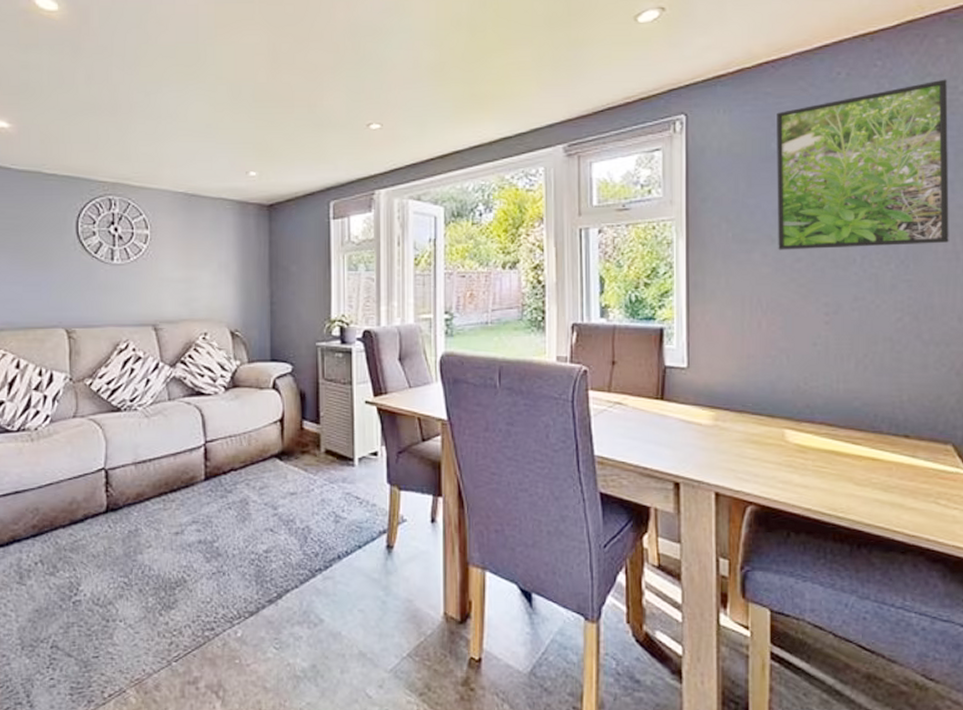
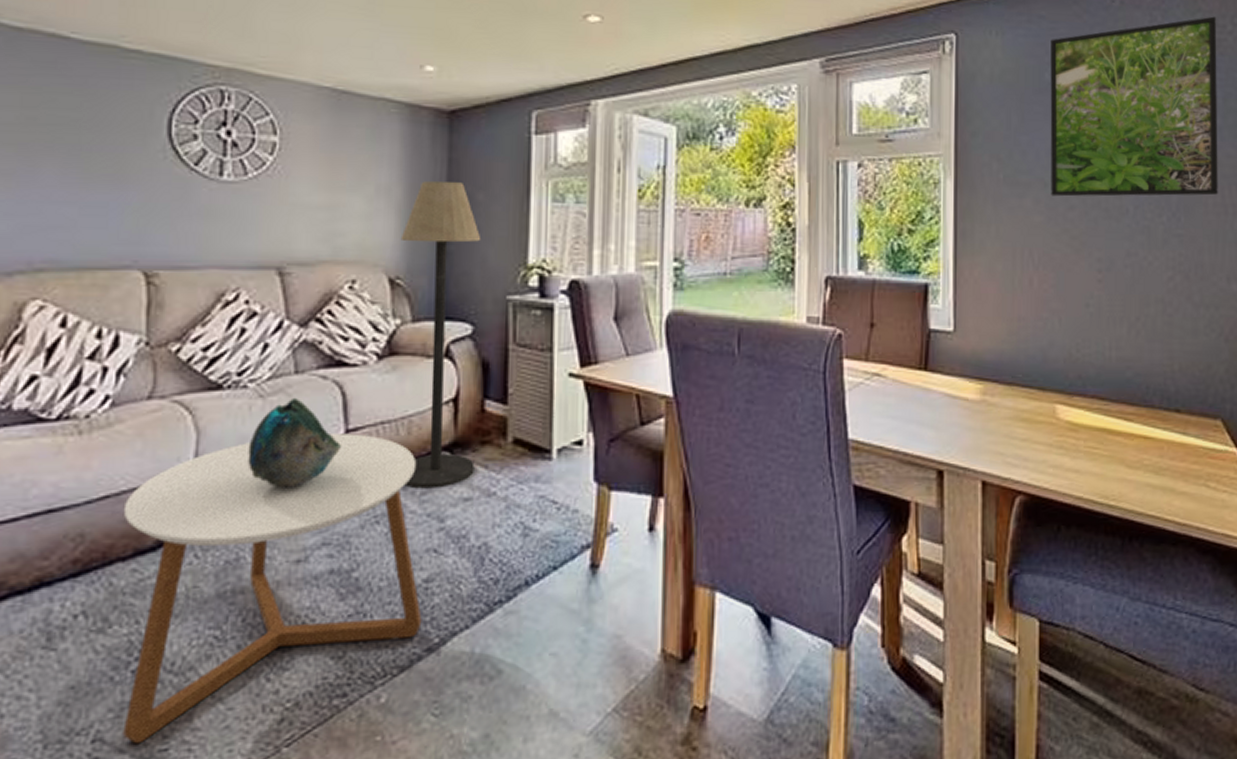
coffee table: none [63,444,264,651] -> present [123,433,422,744]
decorative bowl: none [140,417,203,482] -> present [248,397,342,488]
floor lamp: none [237,258,297,485] -> present [400,181,482,489]

